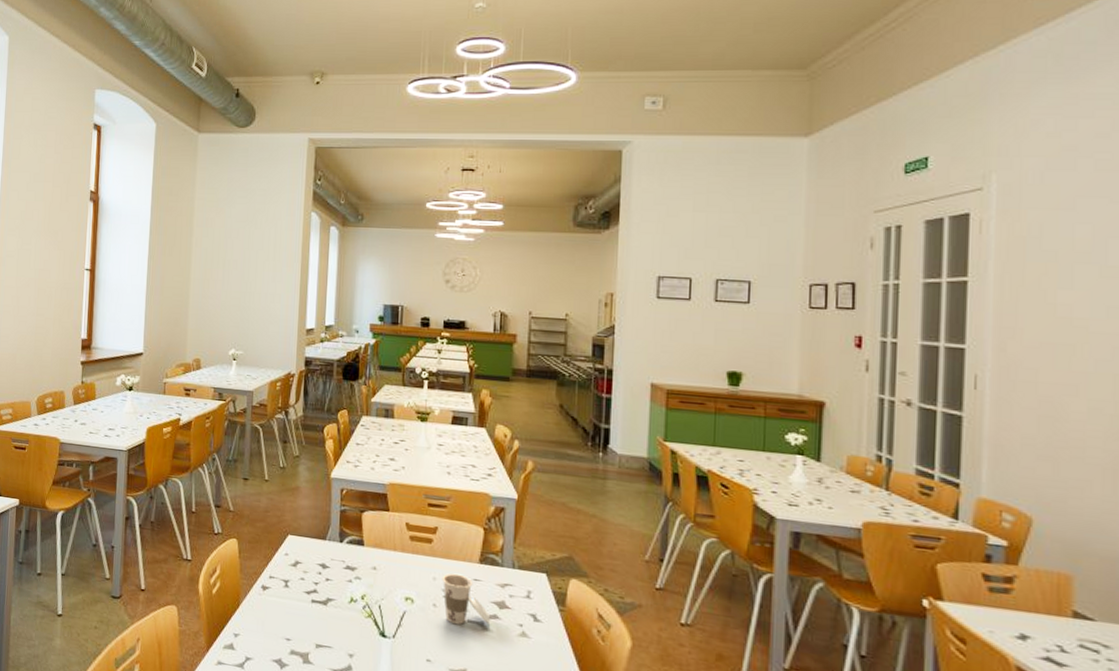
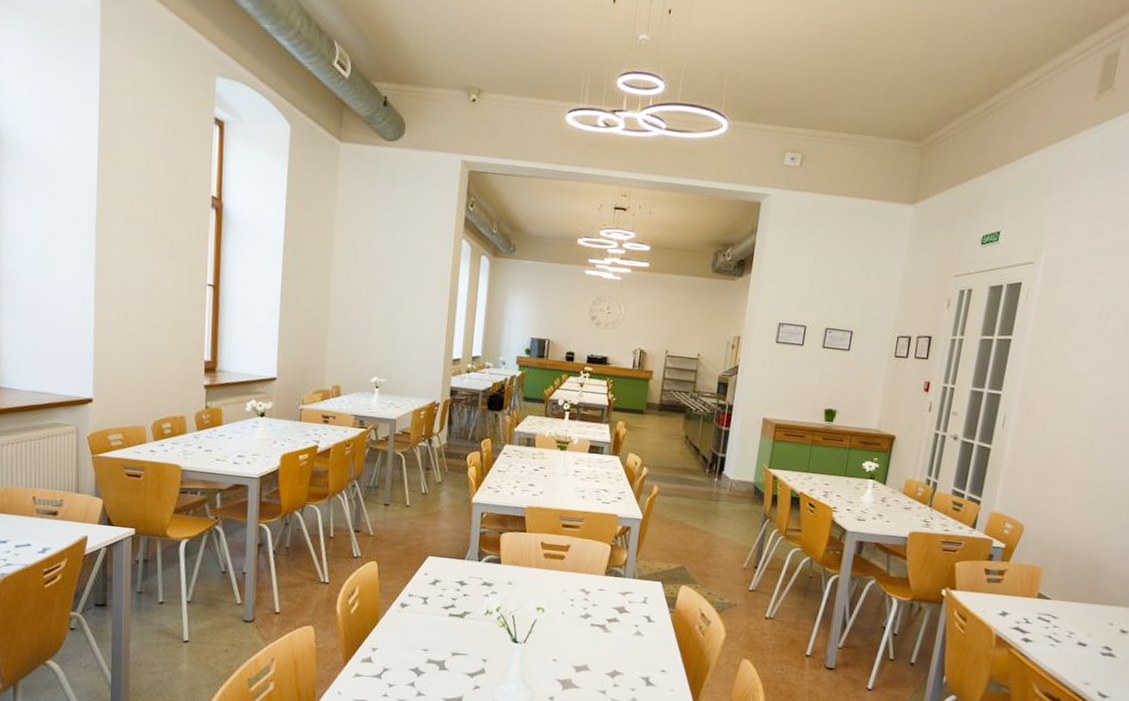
cup: present [441,573,491,625] -> none [570,585,611,629]

